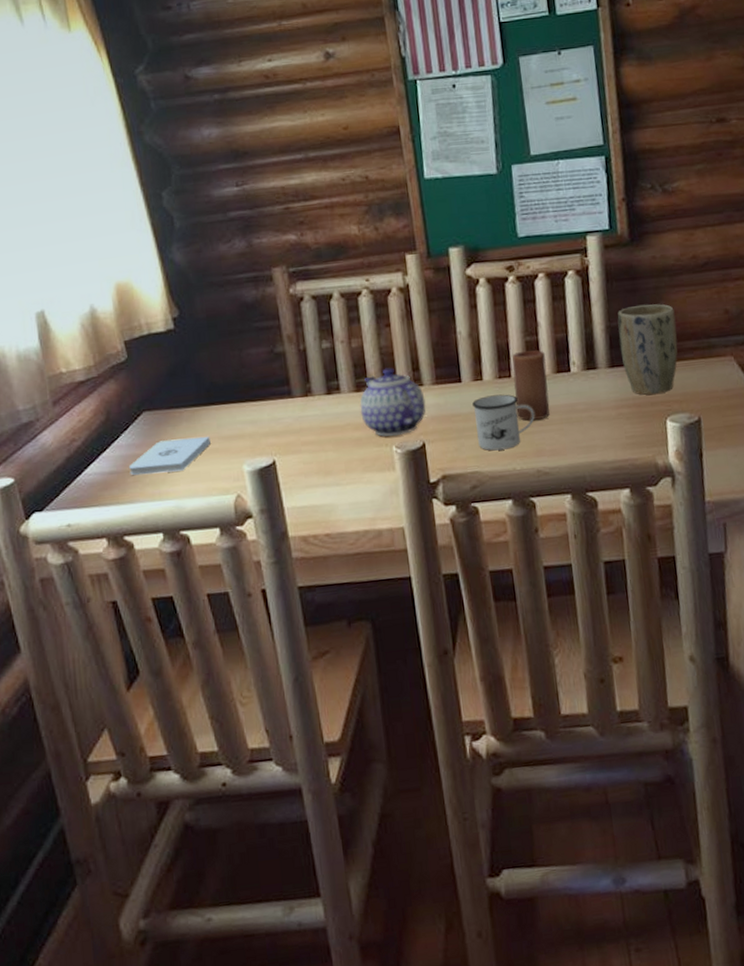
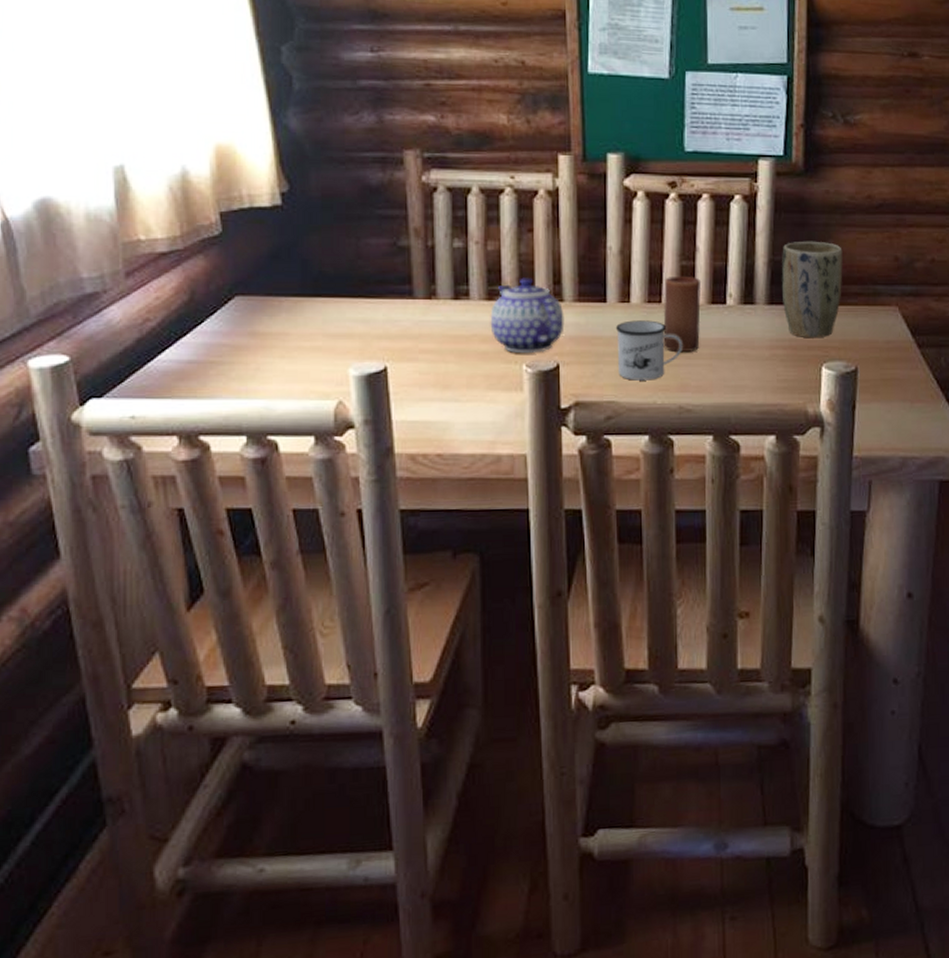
notepad: present [129,436,211,476] -> none [213,331,313,368]

